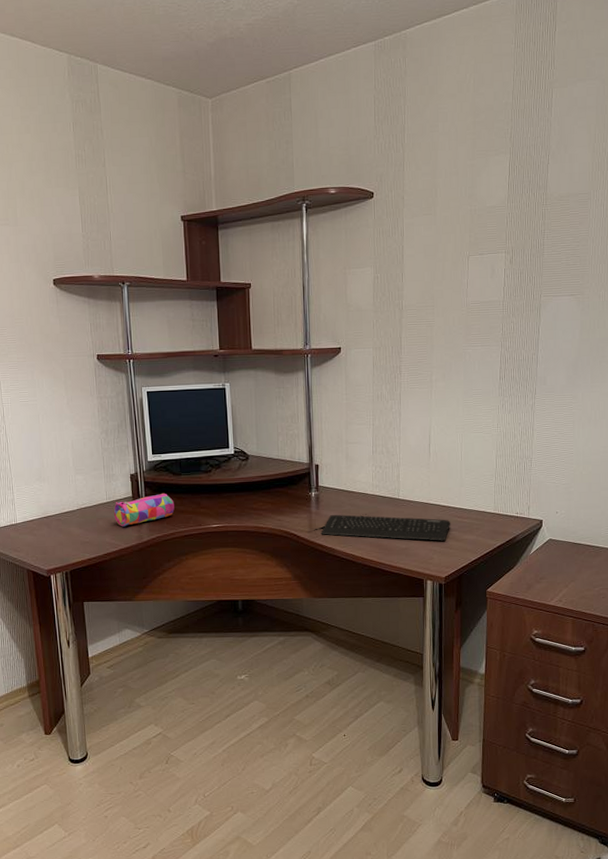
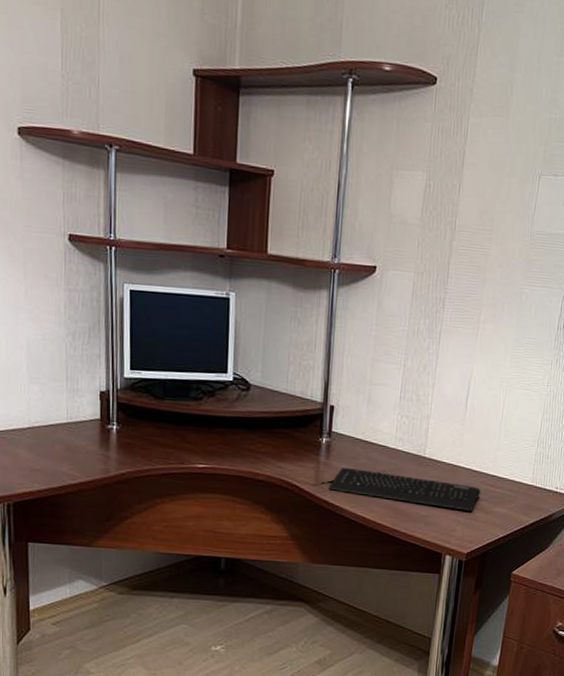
pencil case: present [113,493,174,527] -> none [75,419,153,456]

